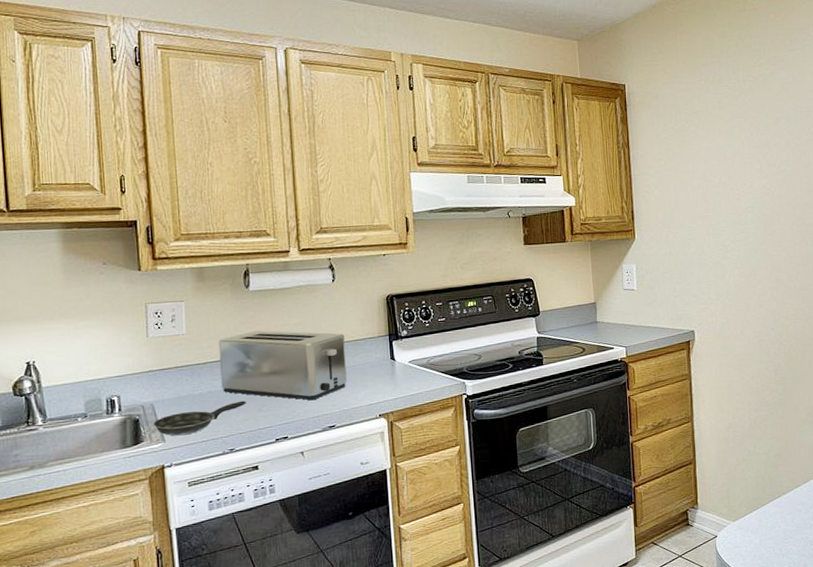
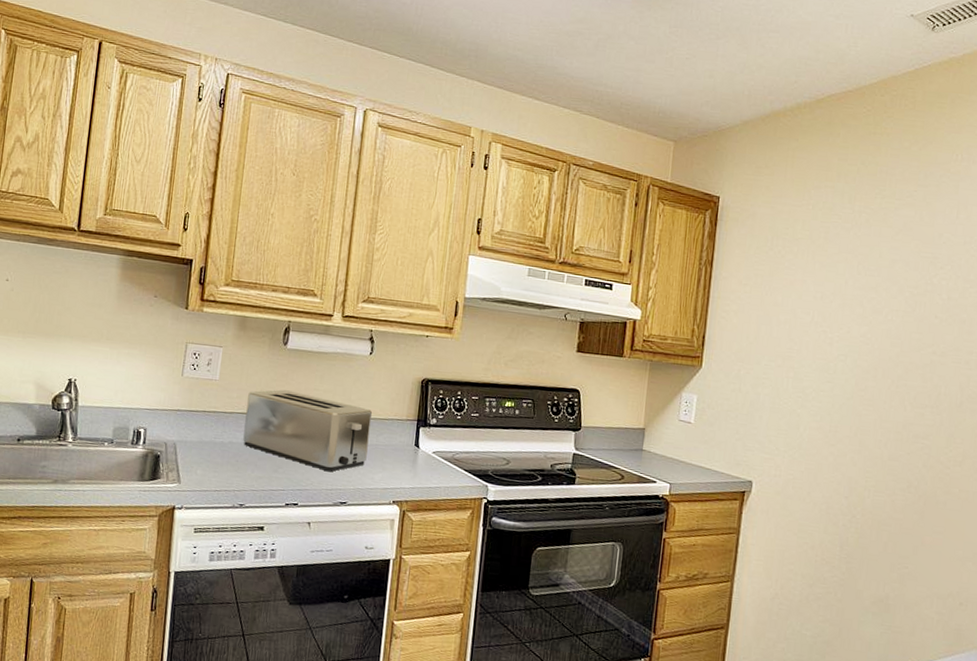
frying pan: present [153,400,246,436] -> none [172,457,264,481]

